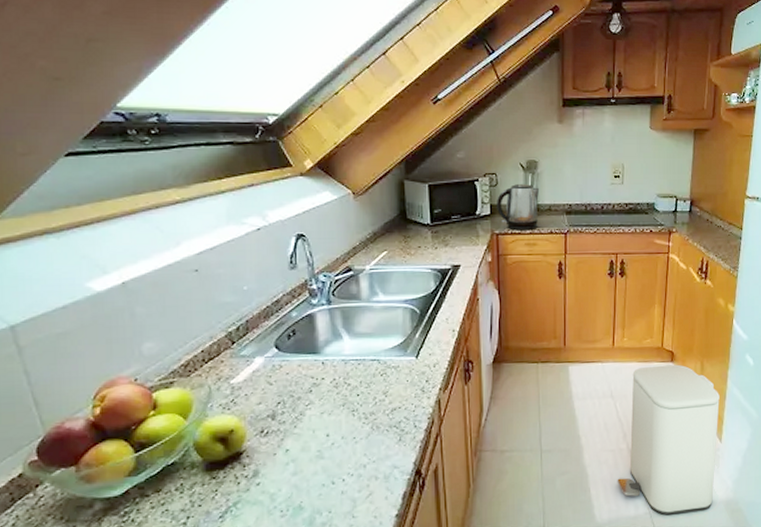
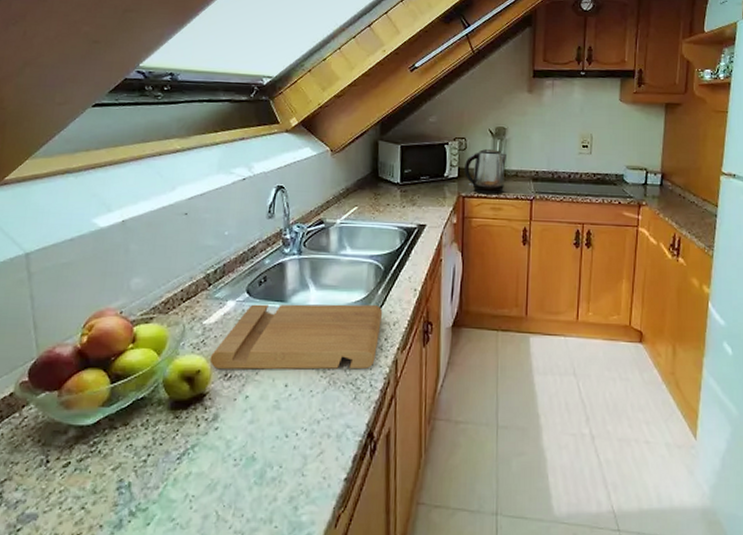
cutting board: none [242,349,422,426] -> present [209,304,383,370]
pedal bin: present [617,364,719,516] -> none [578,345,694,518]

